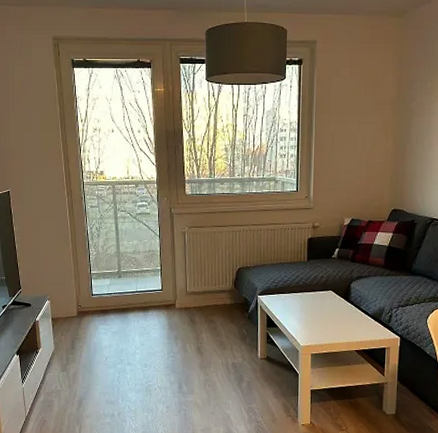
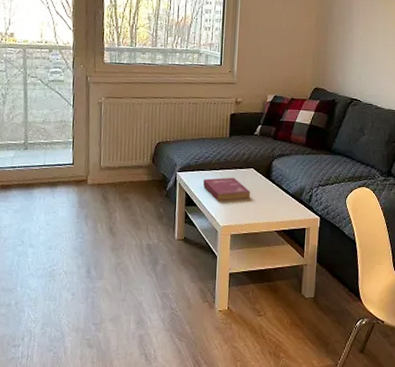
book: none [284,299,330,323] -> present [203,177,251,201]

